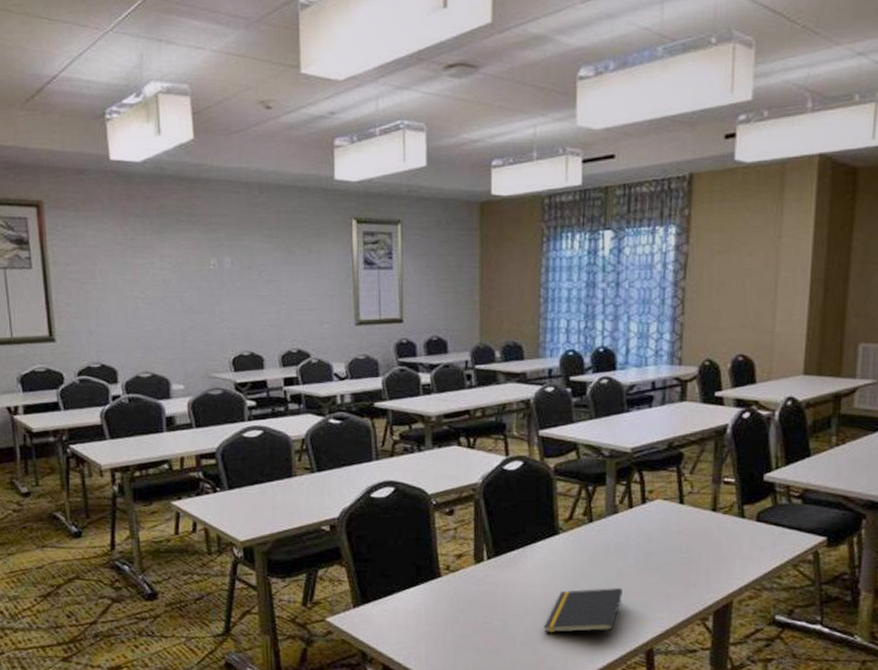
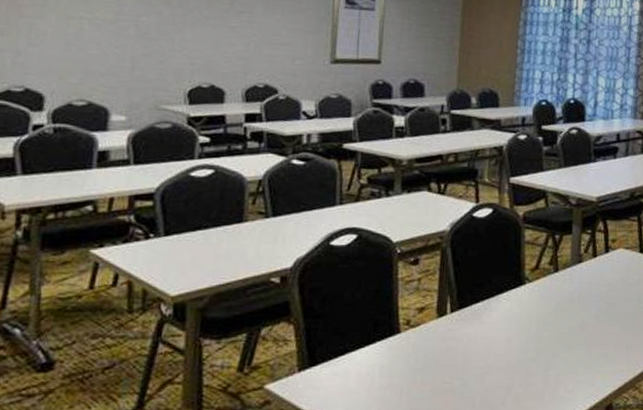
notepad: present [544,588,623,633] -> none [505,340,585,392]

